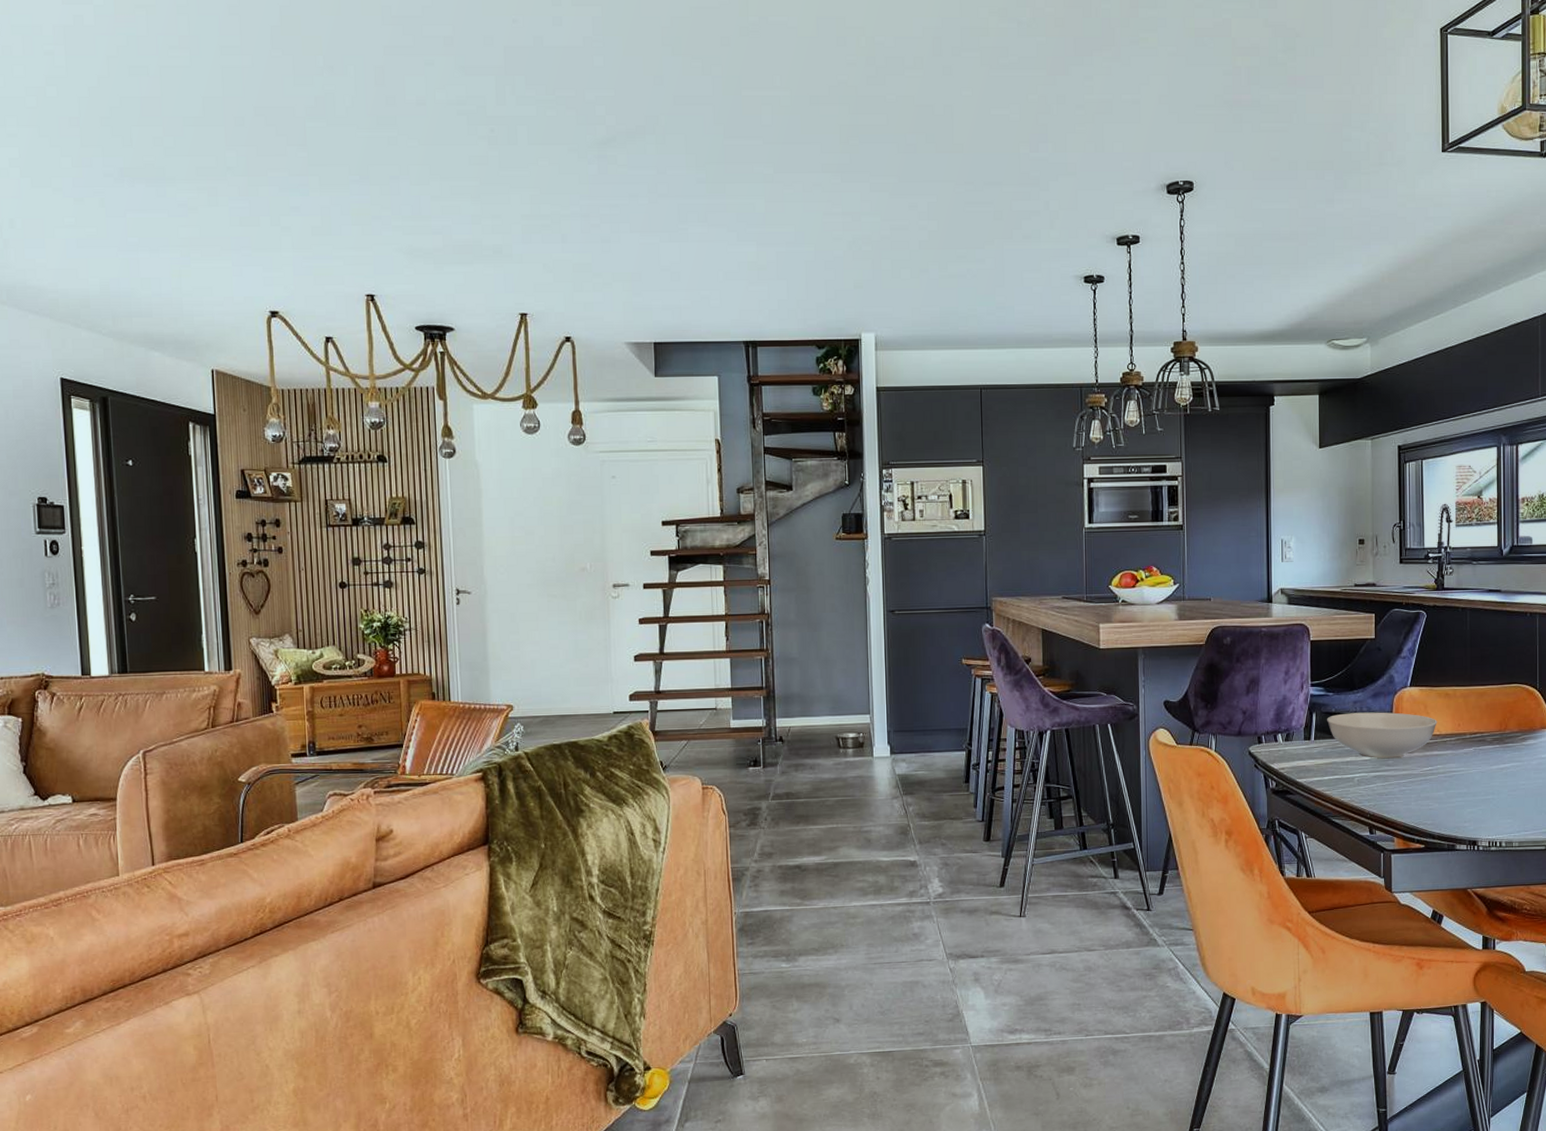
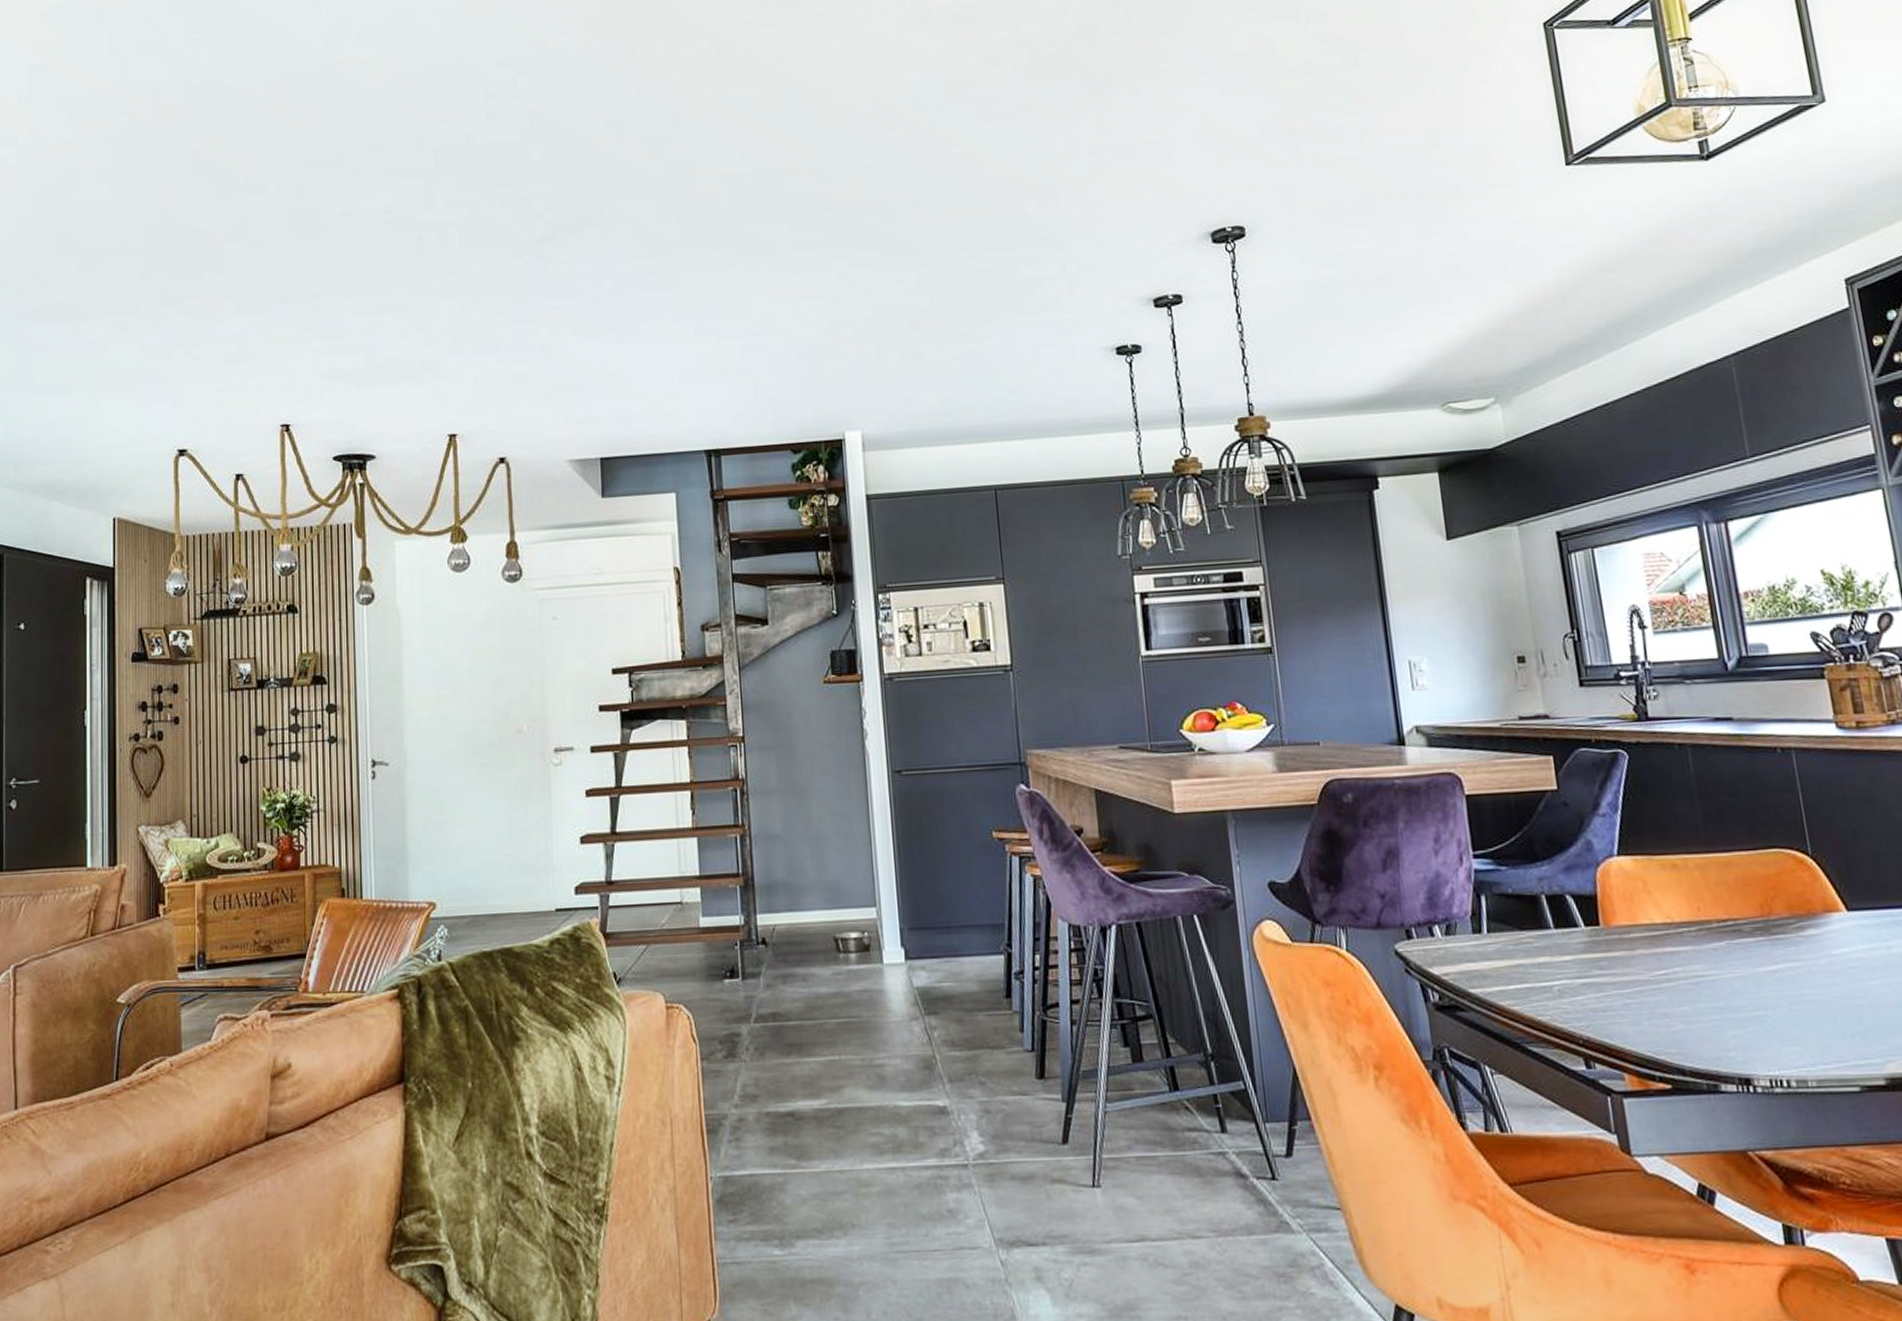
bowl: present [1326,712,1437,759] -> none [1501,892,1666,959]

